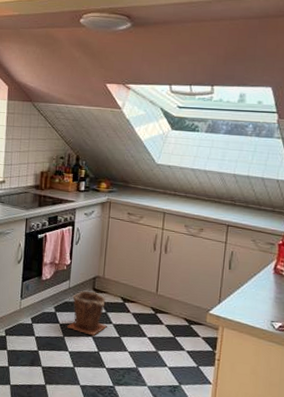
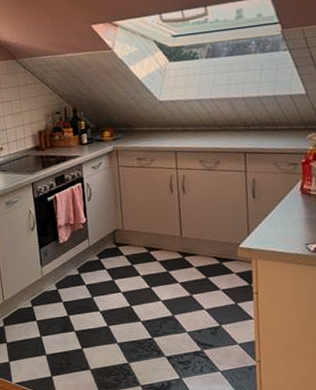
plant pot: present [67,290,107,336] -> none [94,246,135,291]

